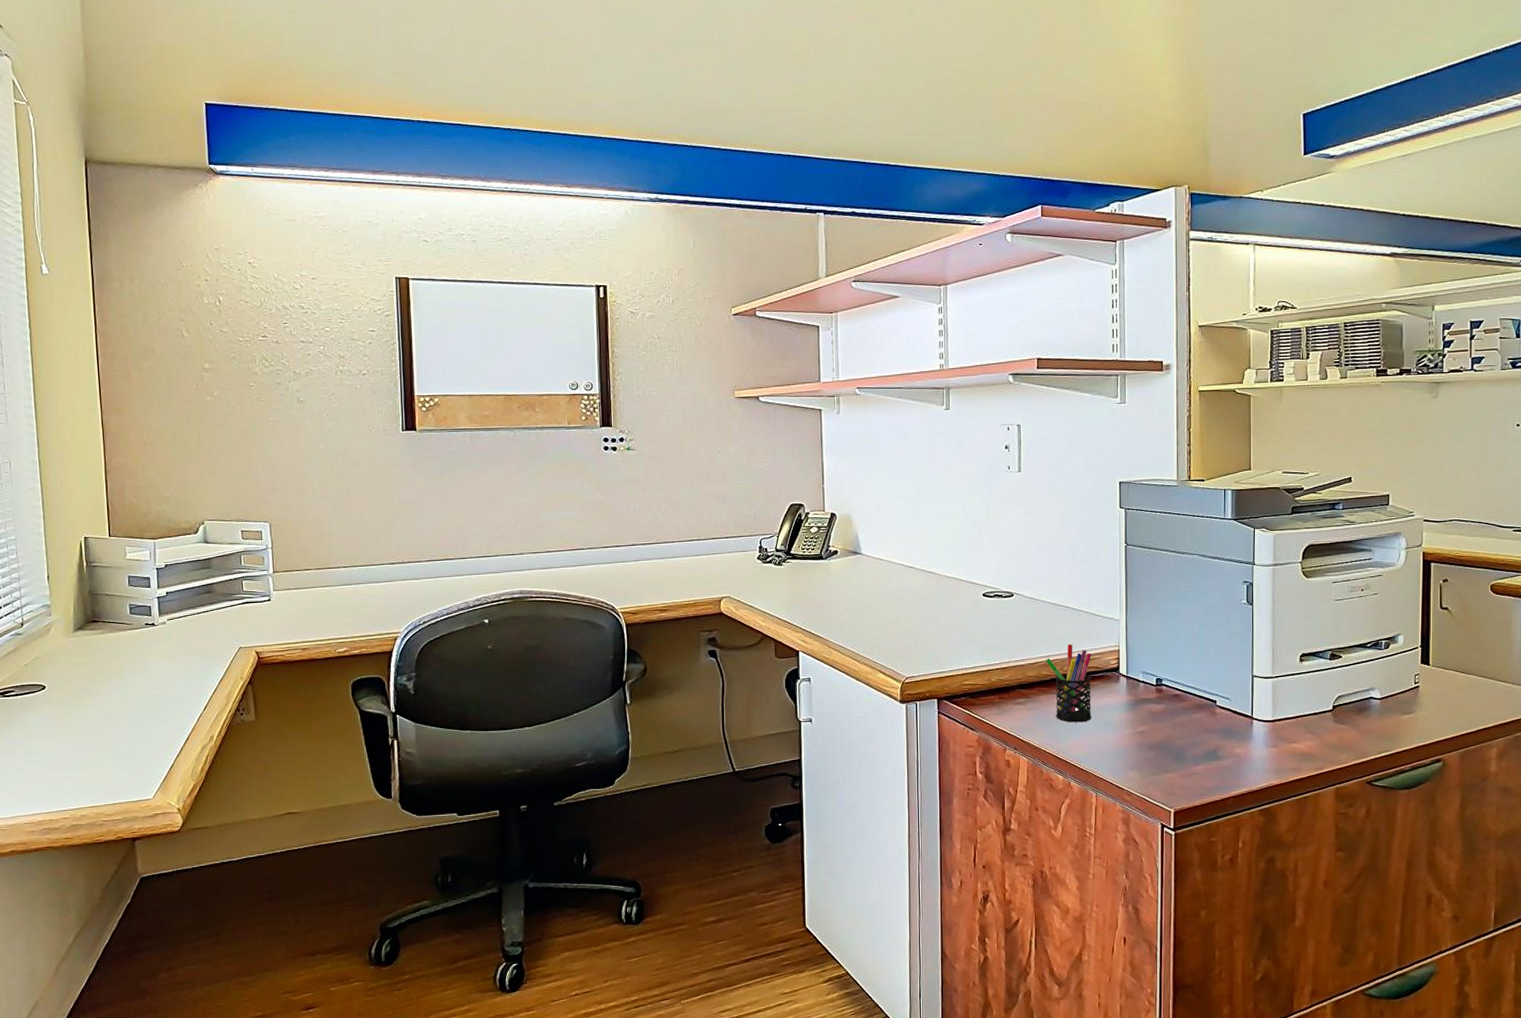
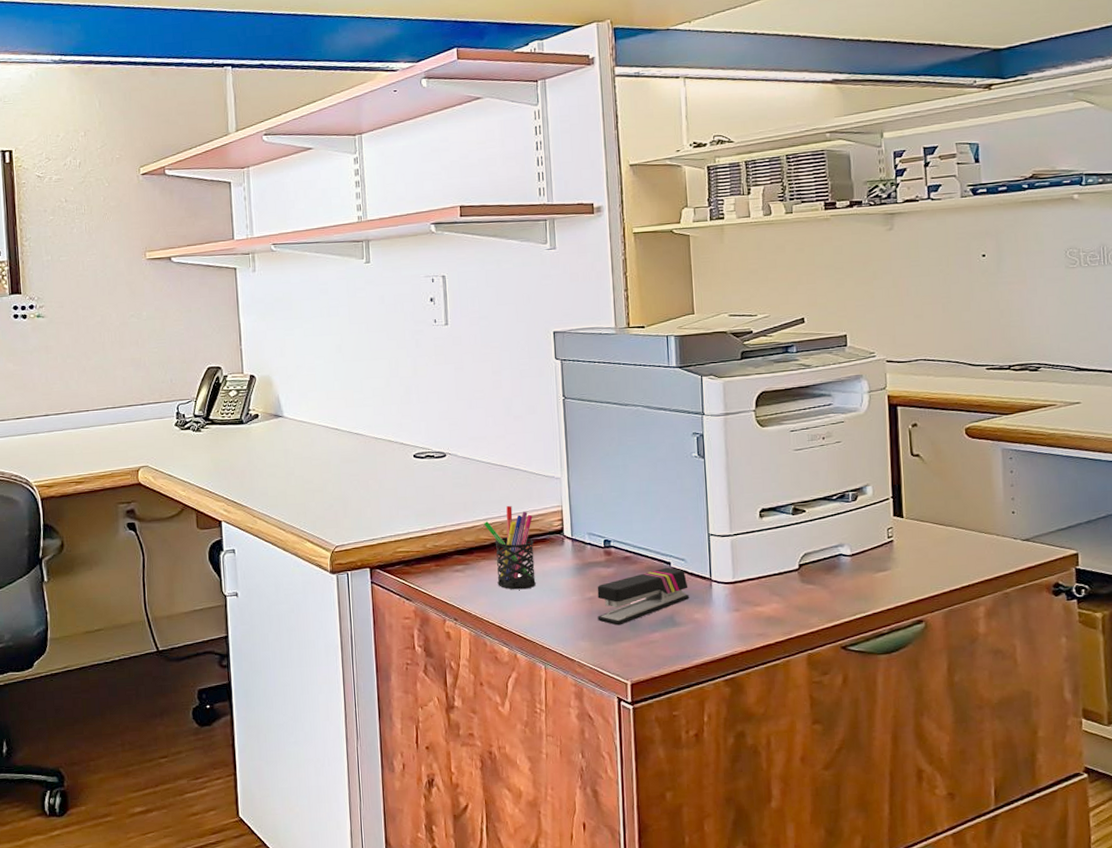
stapler: none [1147,705,1231,758] -> present [597,567,689,626]

